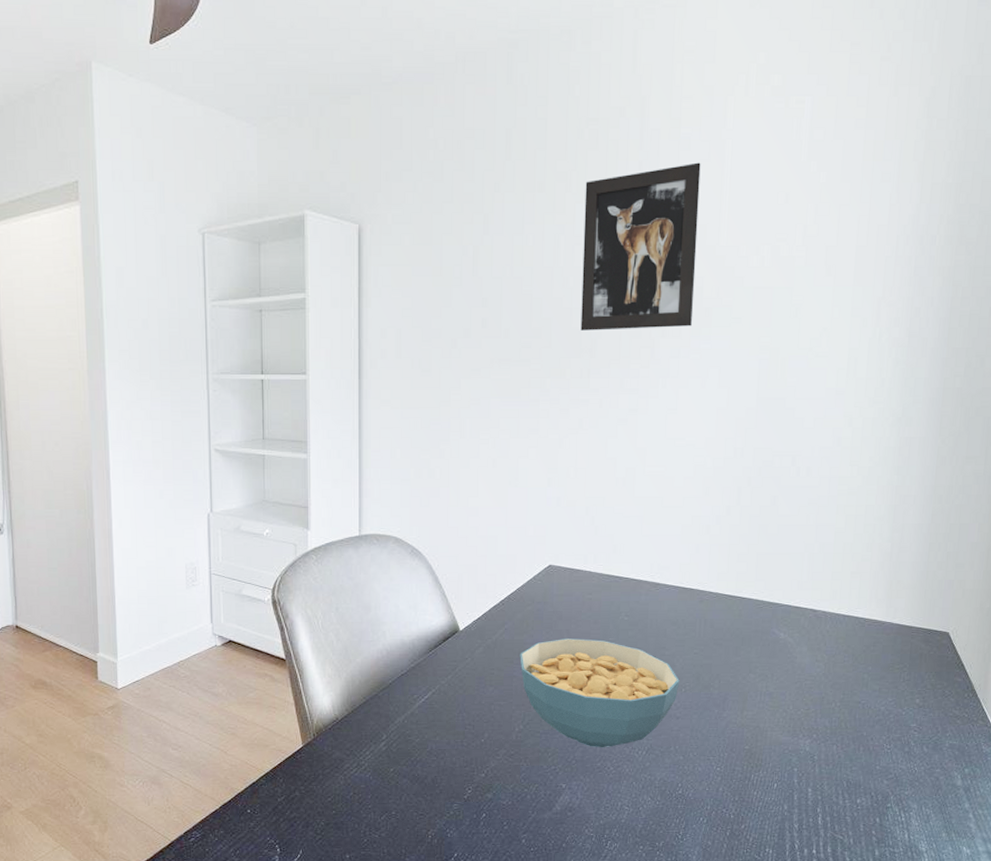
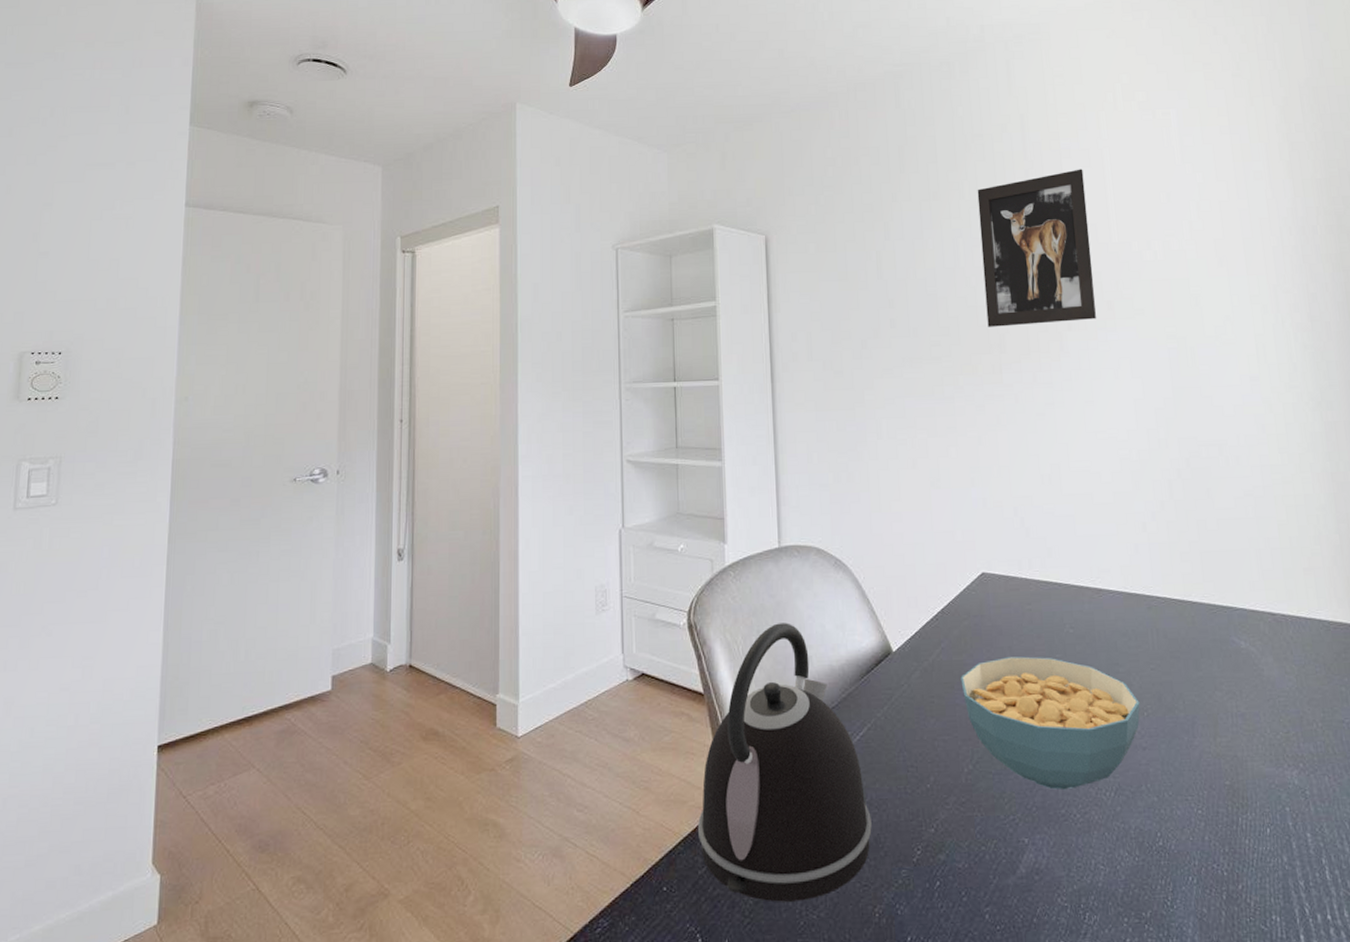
kettle: none [277,602,430,824] -> present [697,623,872,902]

